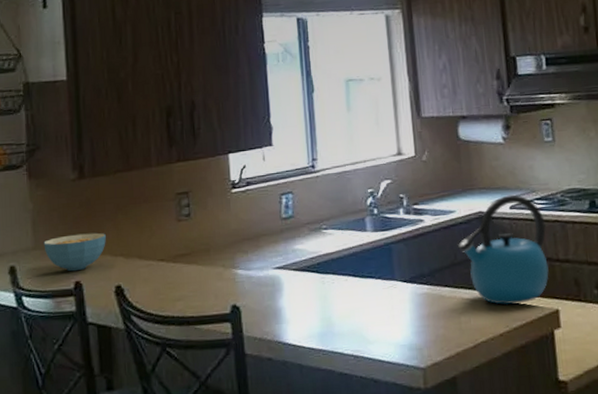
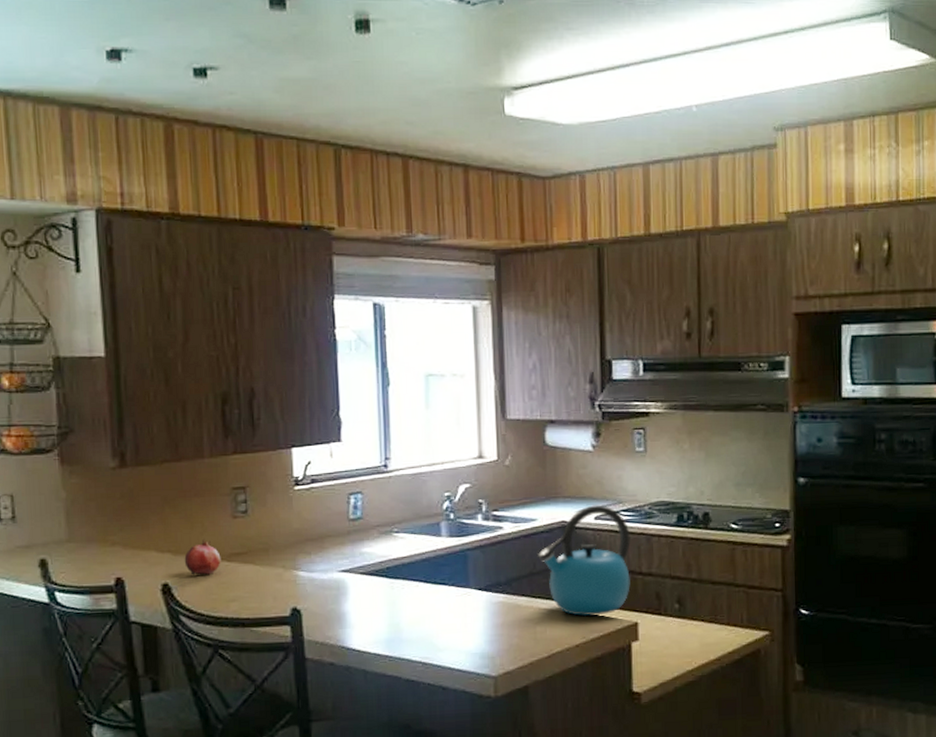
cereal bowl: present [43,232,106,272] -> none [79,526,151,567]
fruit: none [135,241,168,277] -> present [184,538,221,575]

